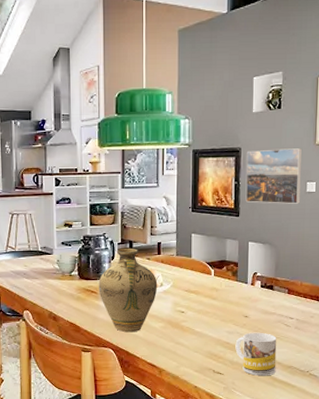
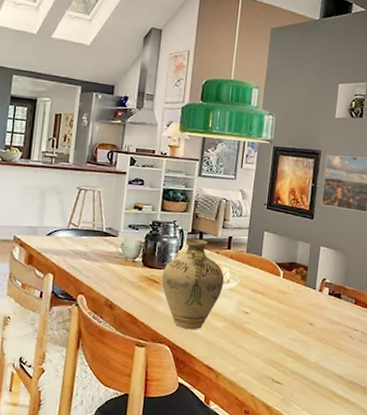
mug: present [235,332,277,376] -> none [297,341,340,390]

